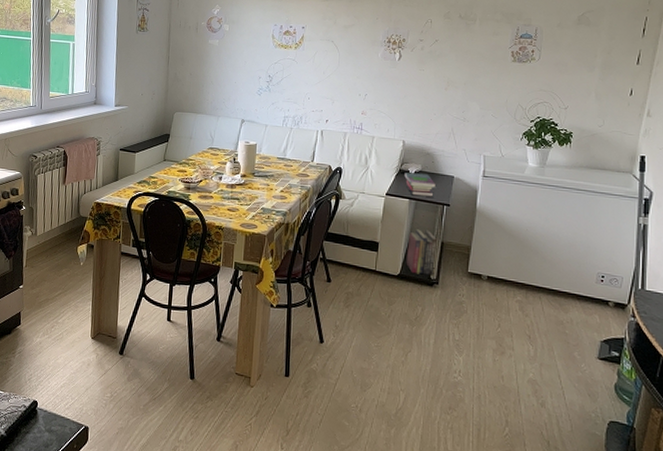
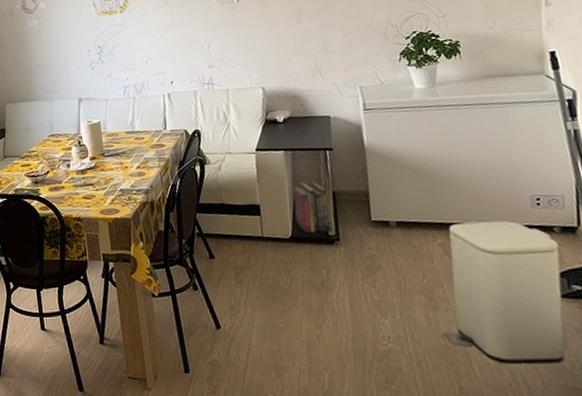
books: present [404,172,436,197] -> none [272,119,311,146]
pedal bin: none [504,286,609,412] -> present [443,220,566,364]

